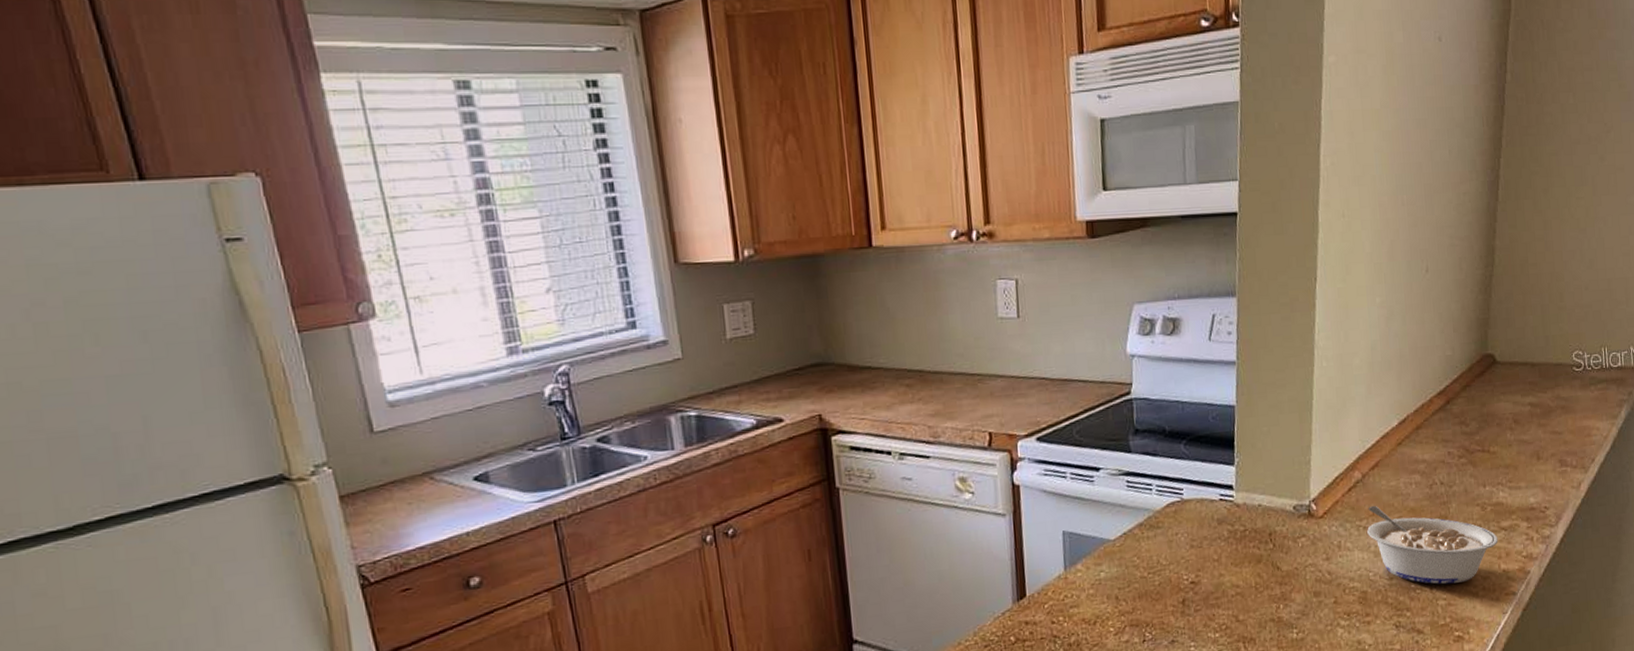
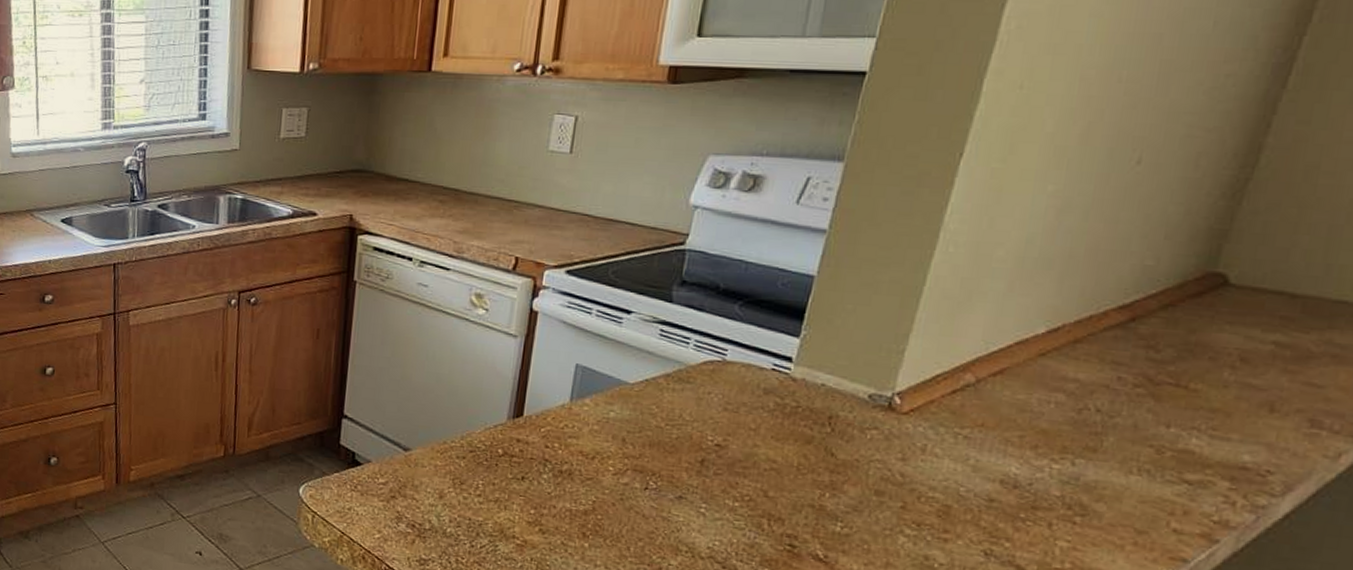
legume: present [1366,505,1498,585] -> none [966,415,1175,529]

